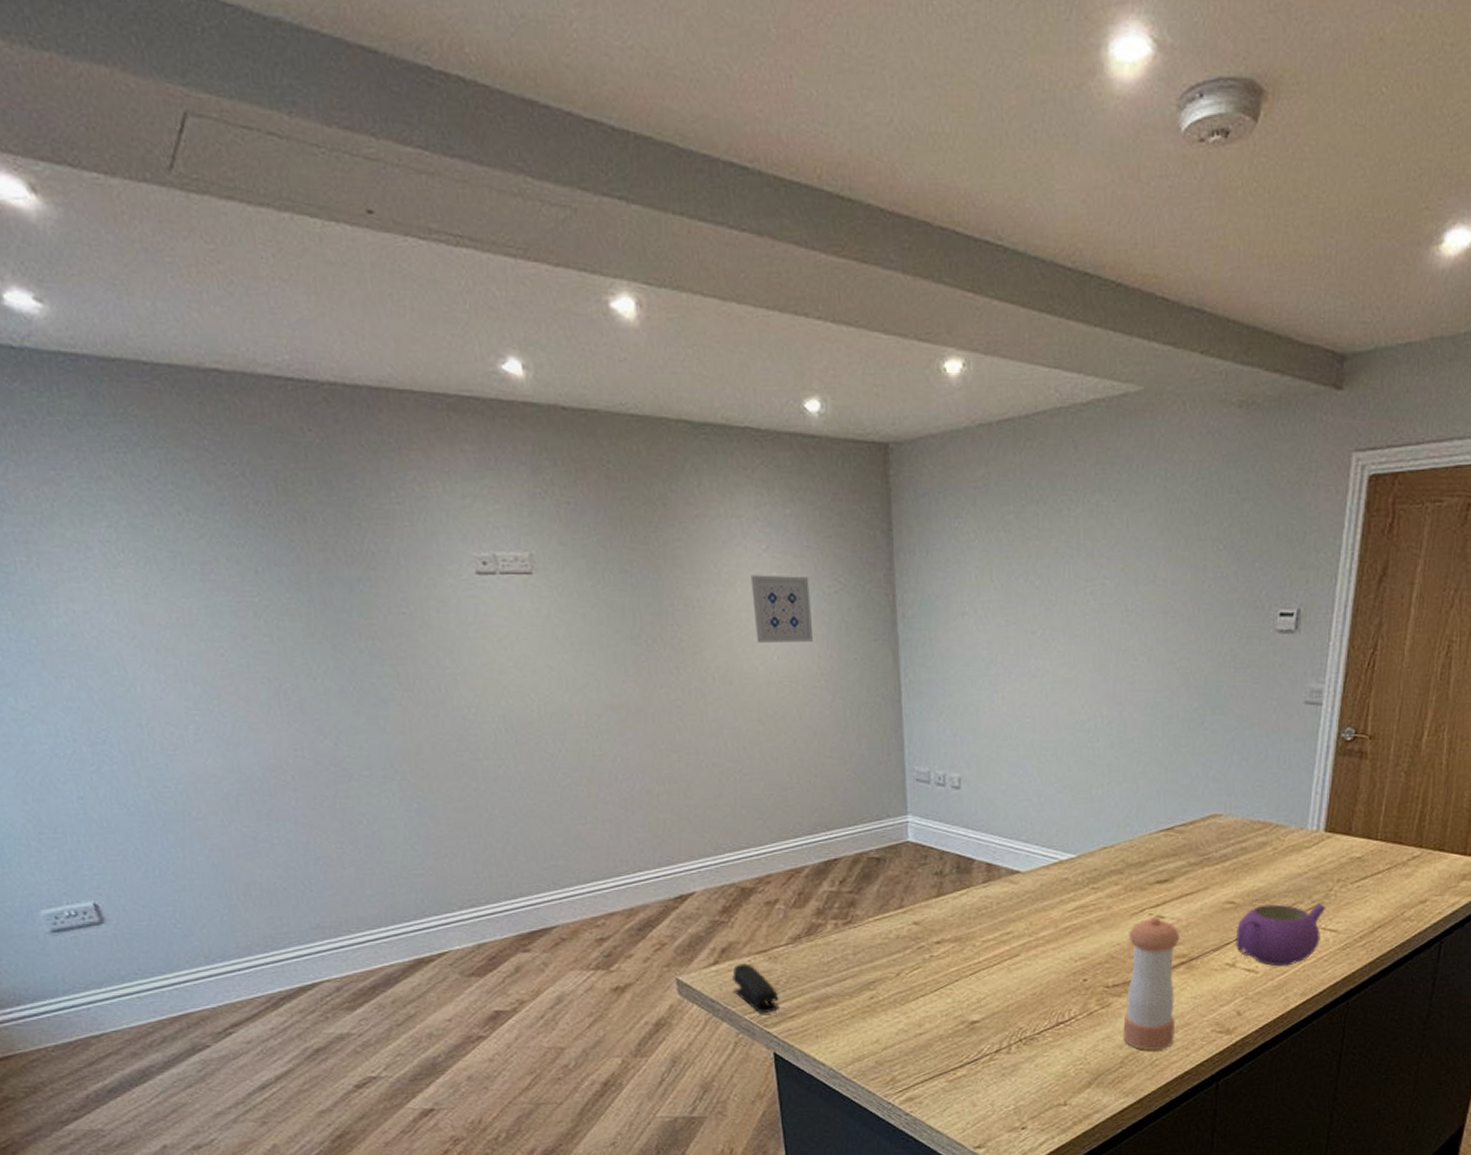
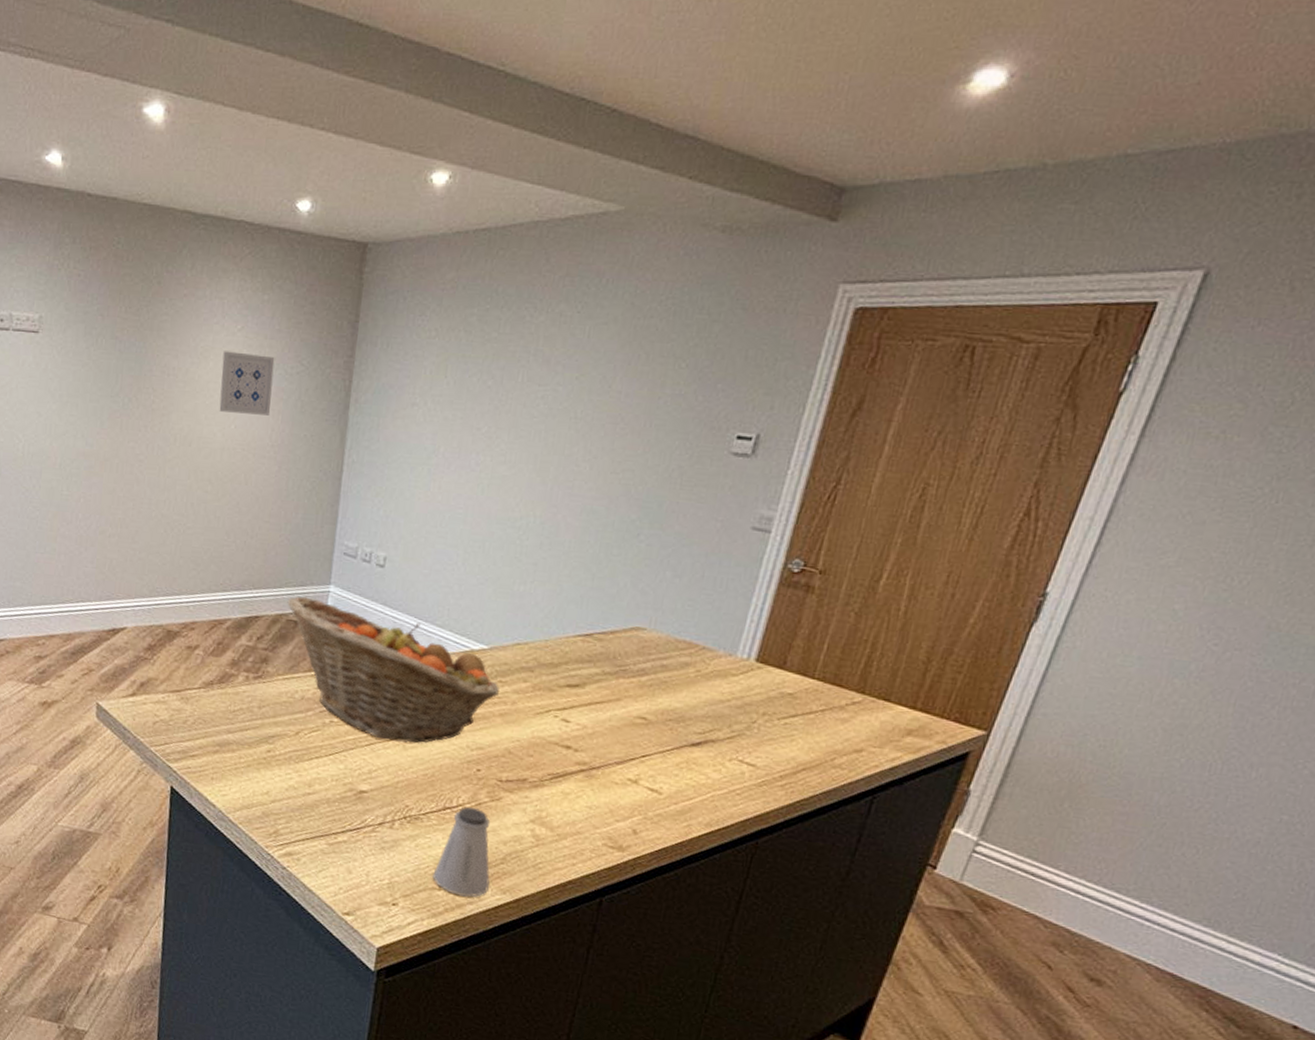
stapler: present [732,963,779,1014] -> none [145,699,184,749]
fruit basket: none [865,831,1094,966] -> present [287,596,500,744]
saltshaker: none [1056,1018,1112,1107] -> present [433,807,491,897]
pepper shaker: present [1123,916,1180,1050] -> none [509,718,584,854]
teapot: present [1235,904,1326,967] -> none [641,726,747,793]

